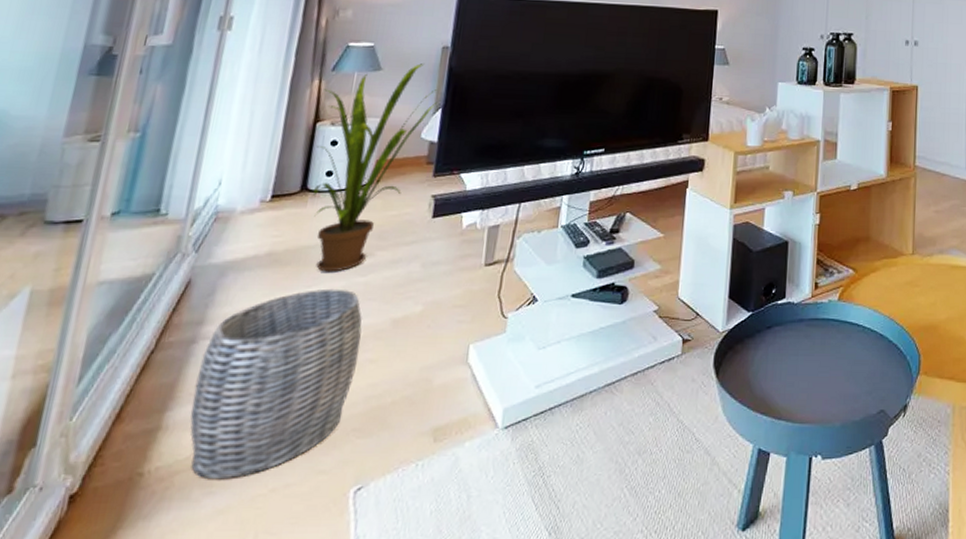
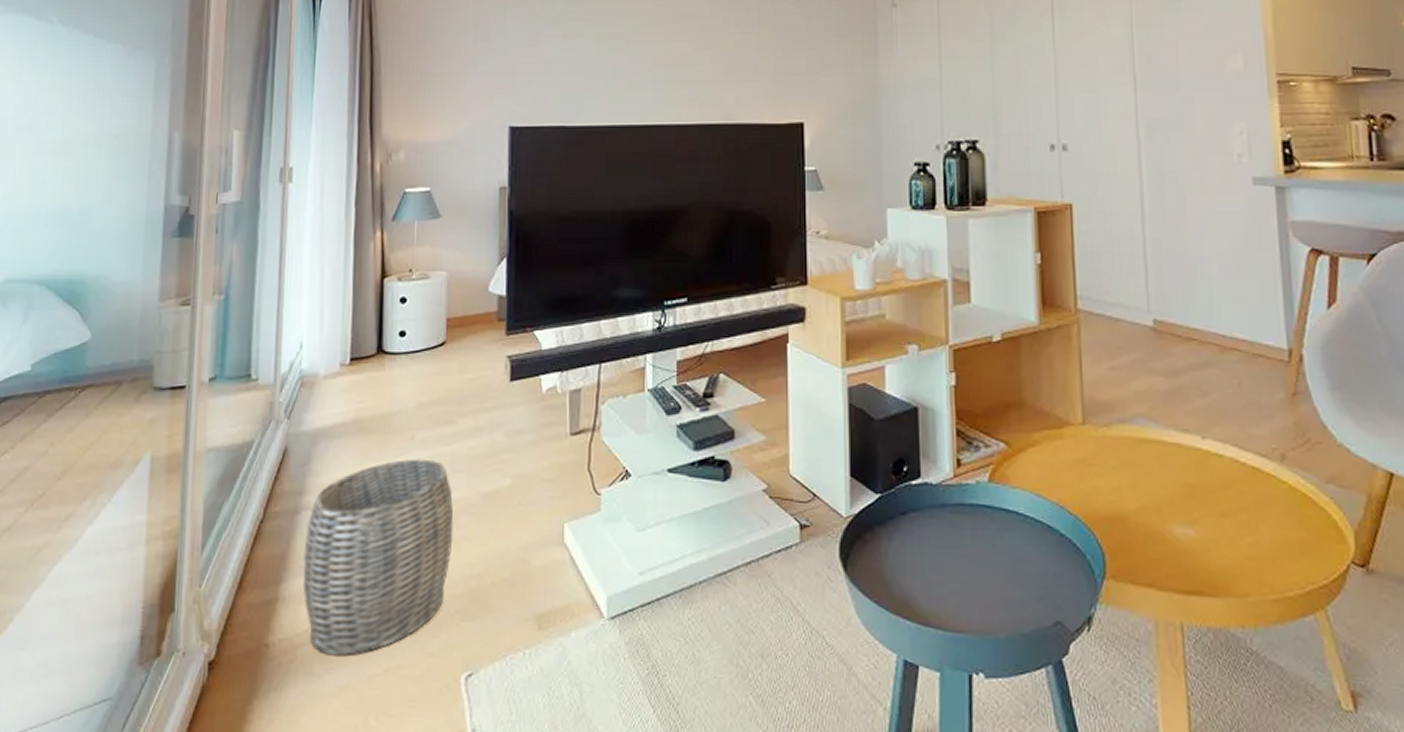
house plant: present [312,63,438,272] -> none [387,208,501,441]

